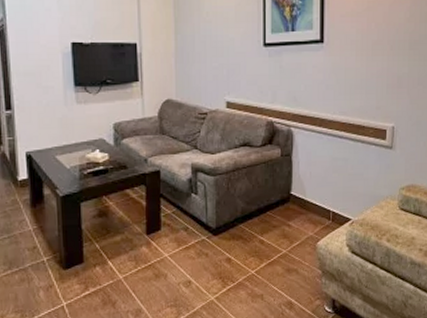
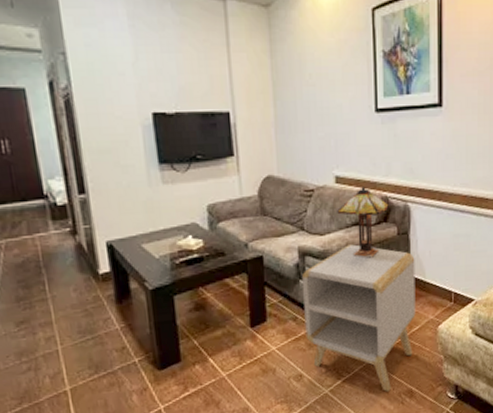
side table: none [194,163,297,302] -> present [302,244,416,391]
table lamp: none [227,112,274,176] -> present [337,187,389,258]

